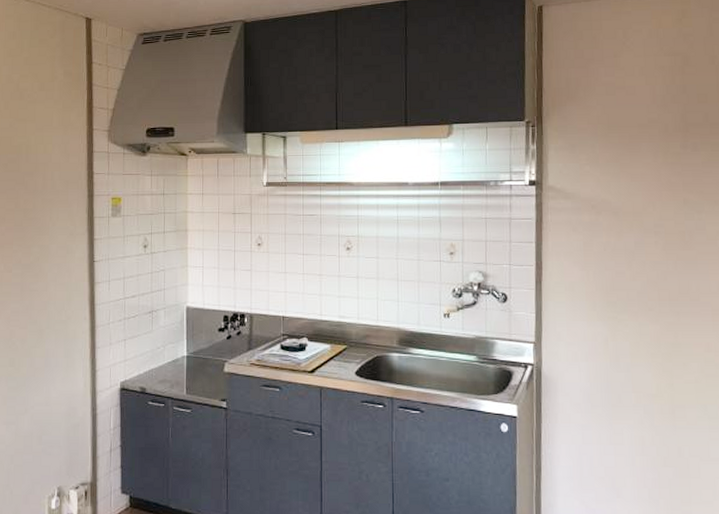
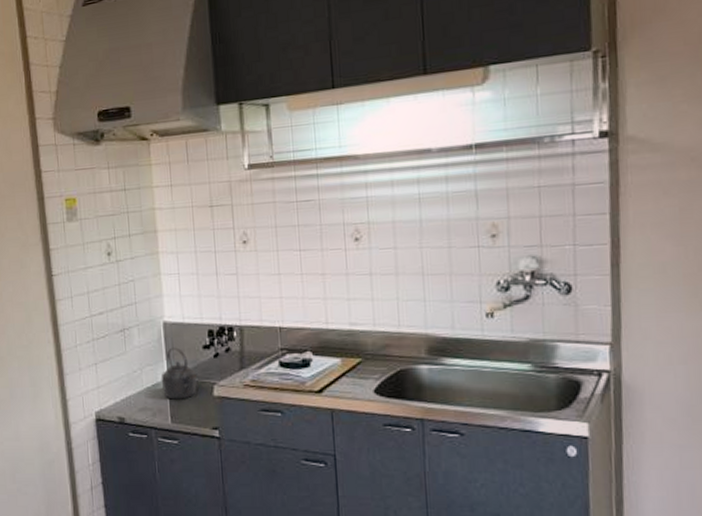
kettle: none [180,329,212,374] -> present [161,347,198,400]

